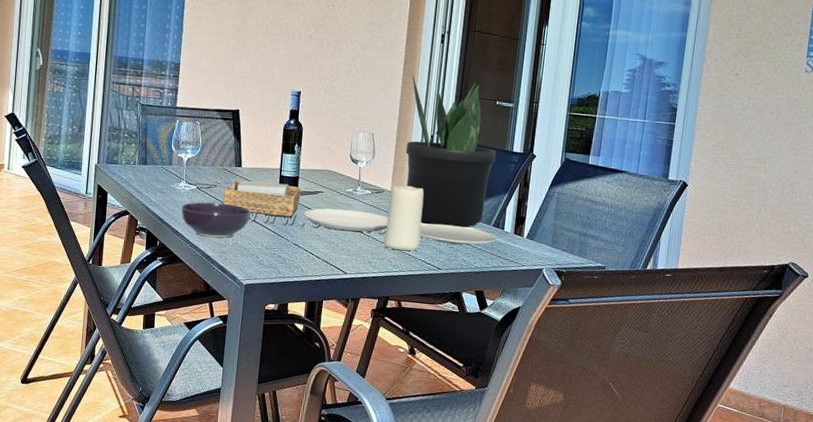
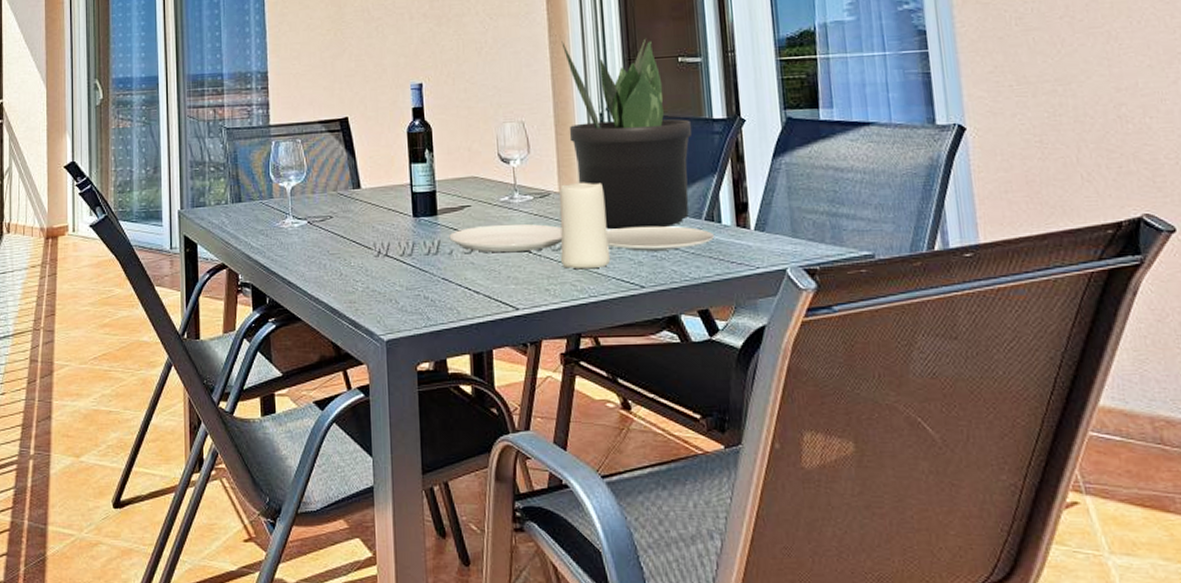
bowl: present [181,202,251,238] -> none [291,238,380,284]
napkin holder: present [223,180,301,218] -> none [343,201,442,246]

